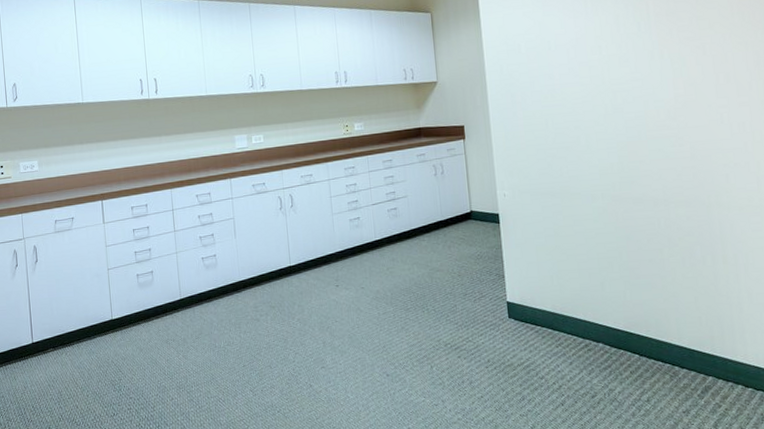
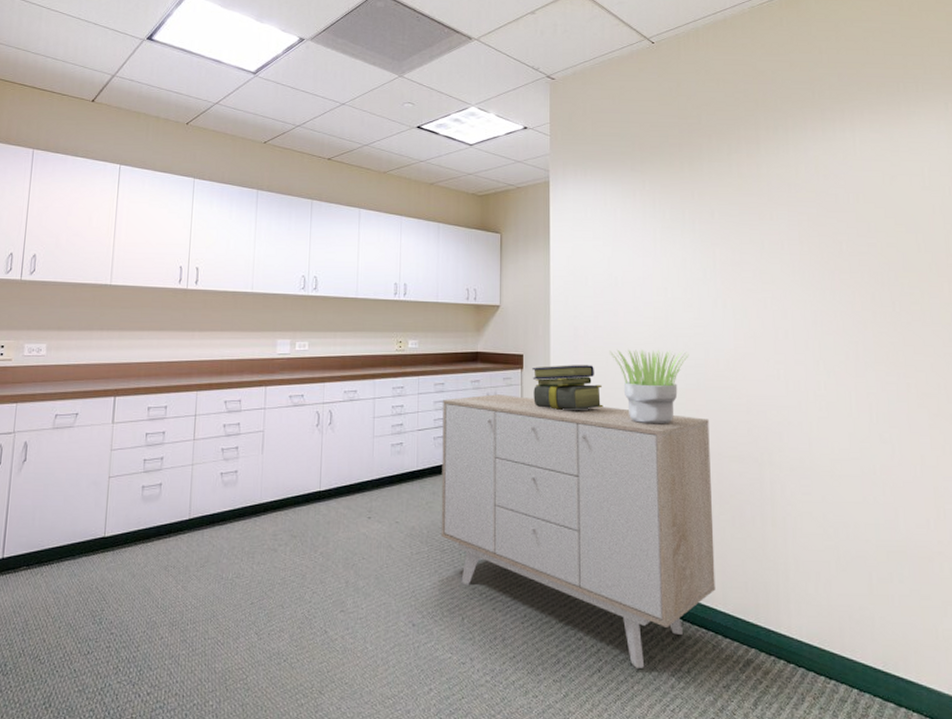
sideboard: none [392,164,670,400] -> present [441,394,716,668]
stack of books: none [474,129,546,174] -> present [532,365,603,410]
potted plant: none [547,106,629,179] -> present [609,349,689,425]

